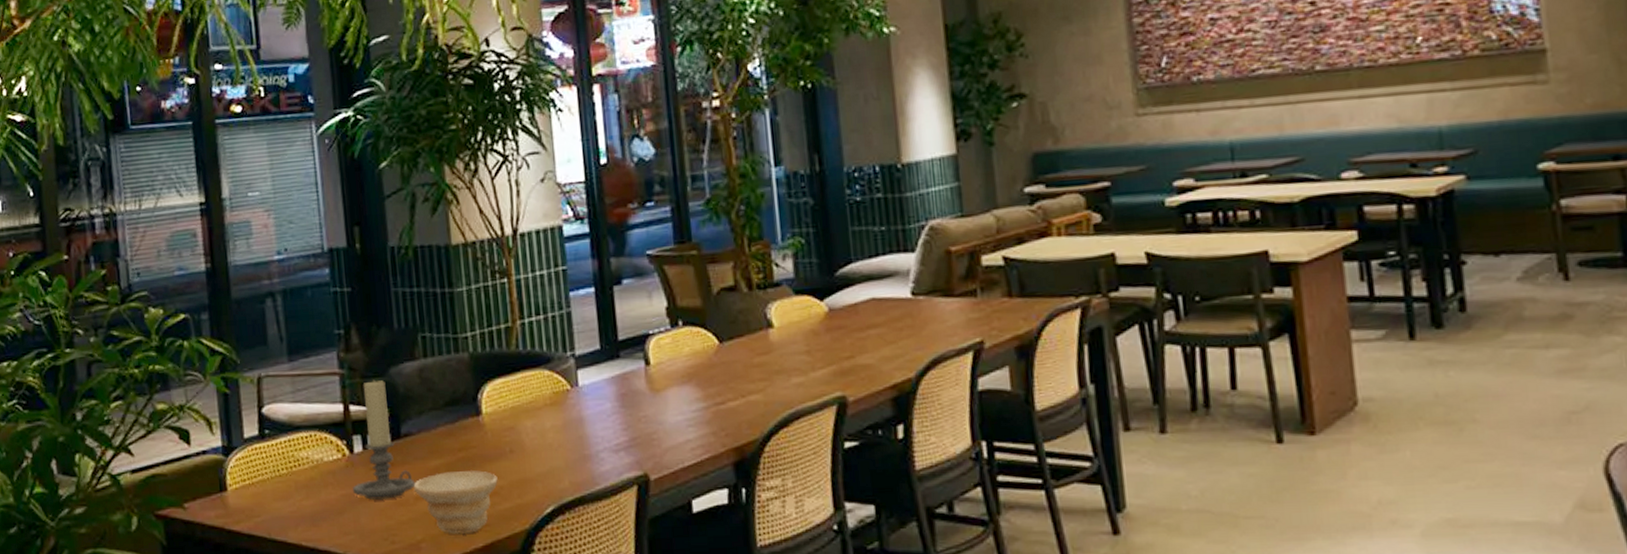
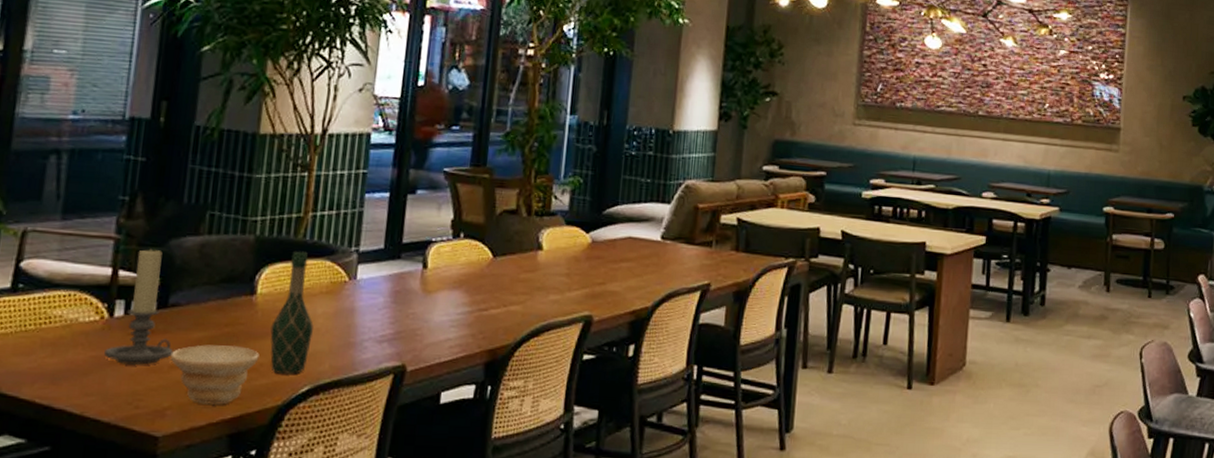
wine bottle: none [503,363,546,496] -> present [270,251,314,374]

